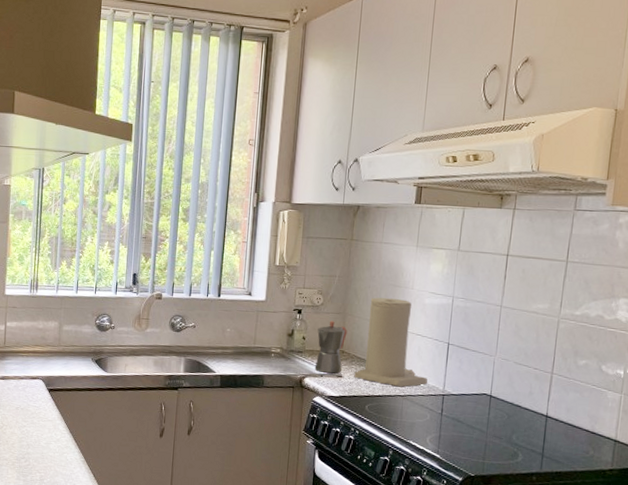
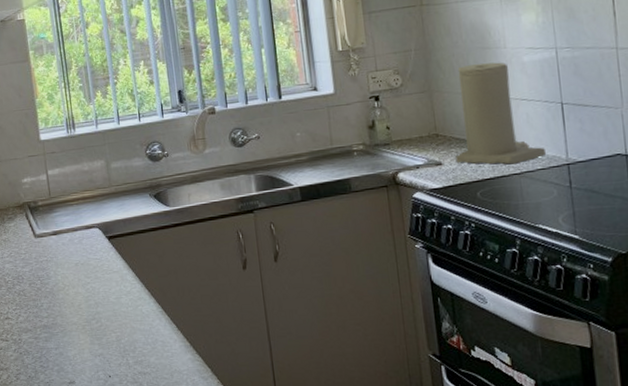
coffeepot: present [314,321,347,374] -> none [402,102,440,164]

